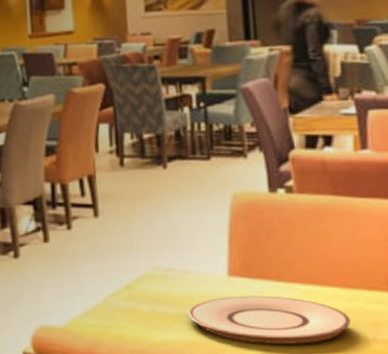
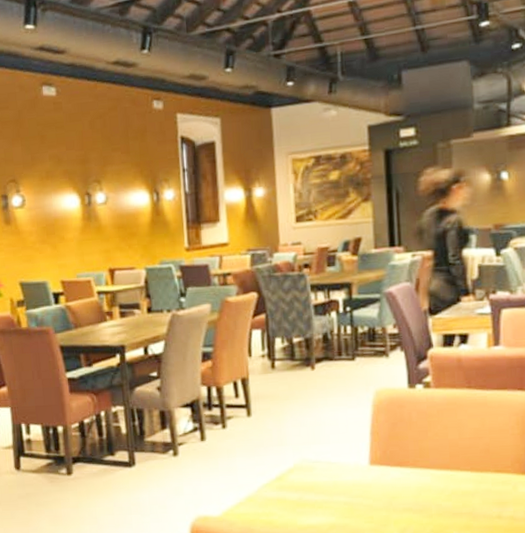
plate: present [188,295,351,344] -> none [332,481,478,524]

